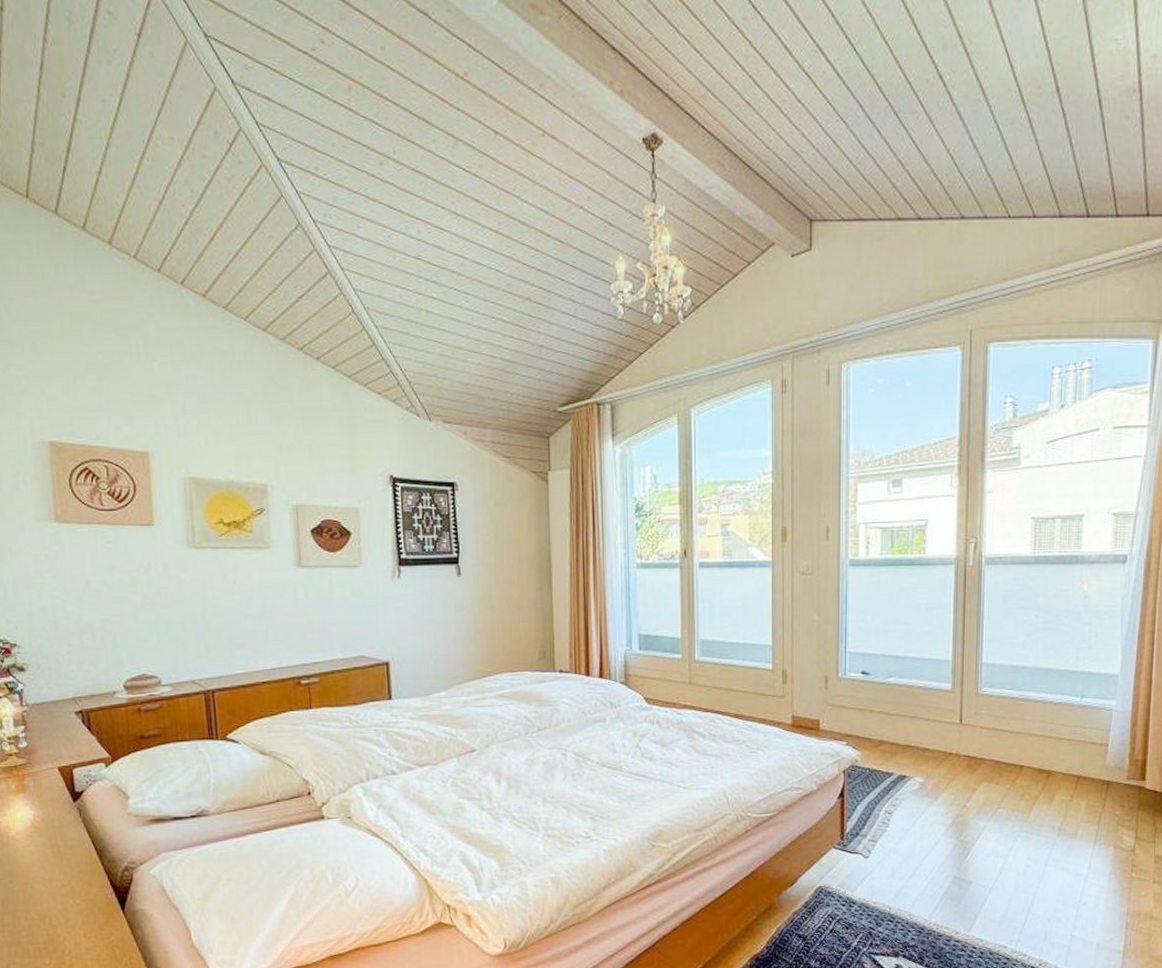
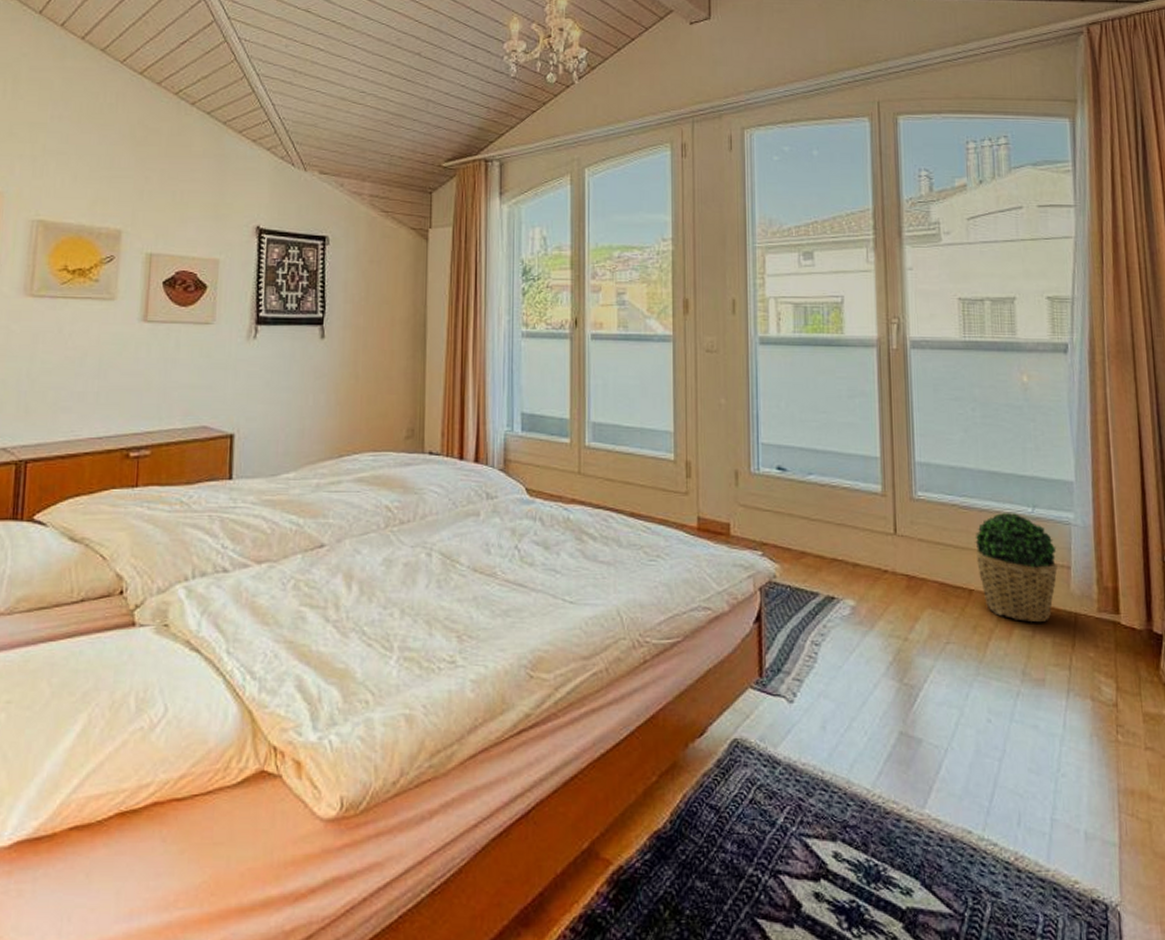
potted plant: none [1028,703,1098,789] -> present [975,513,1058,622]

